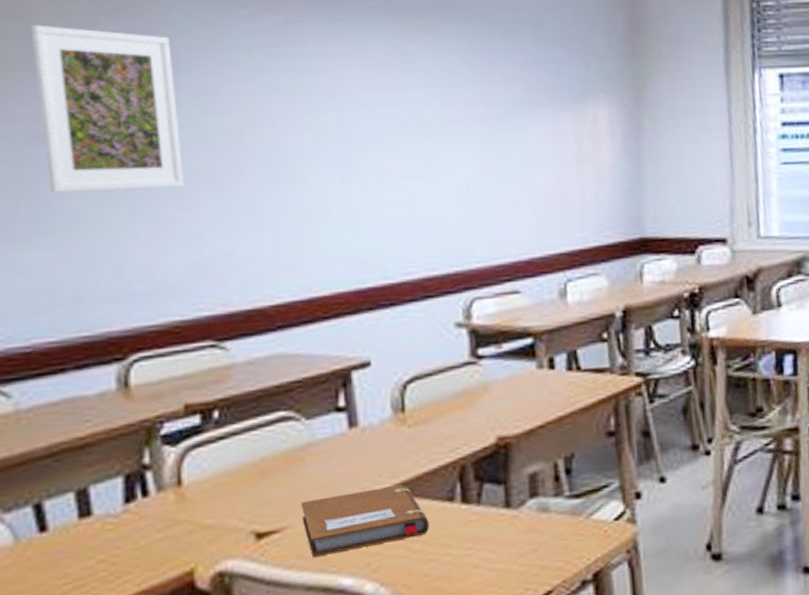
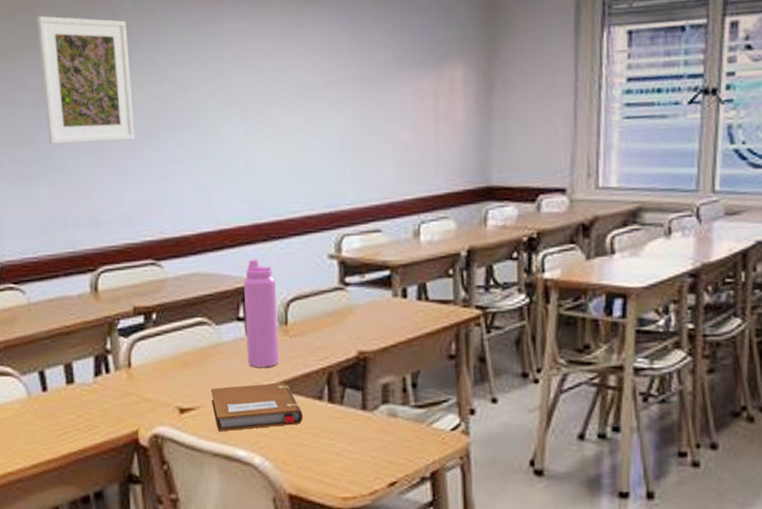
water bottle: none [343,332,396,470] -> present [243,259,280,368]

